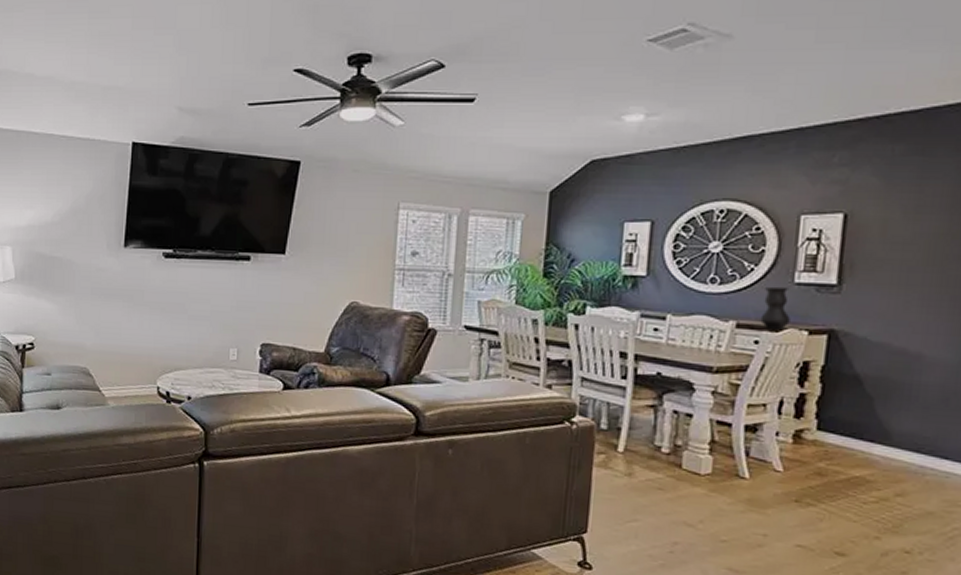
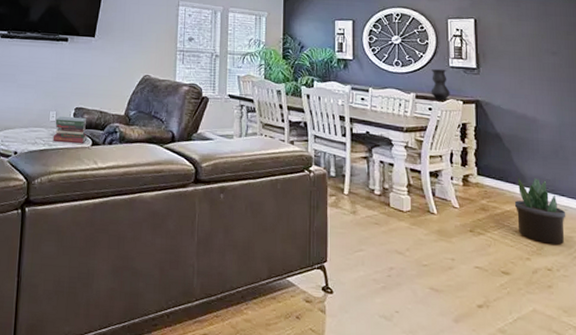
books: none [234,354,277,387] -> present [53,116,87,143]
planter: none [867,433,947,523] -> present [514,177,566,246]

